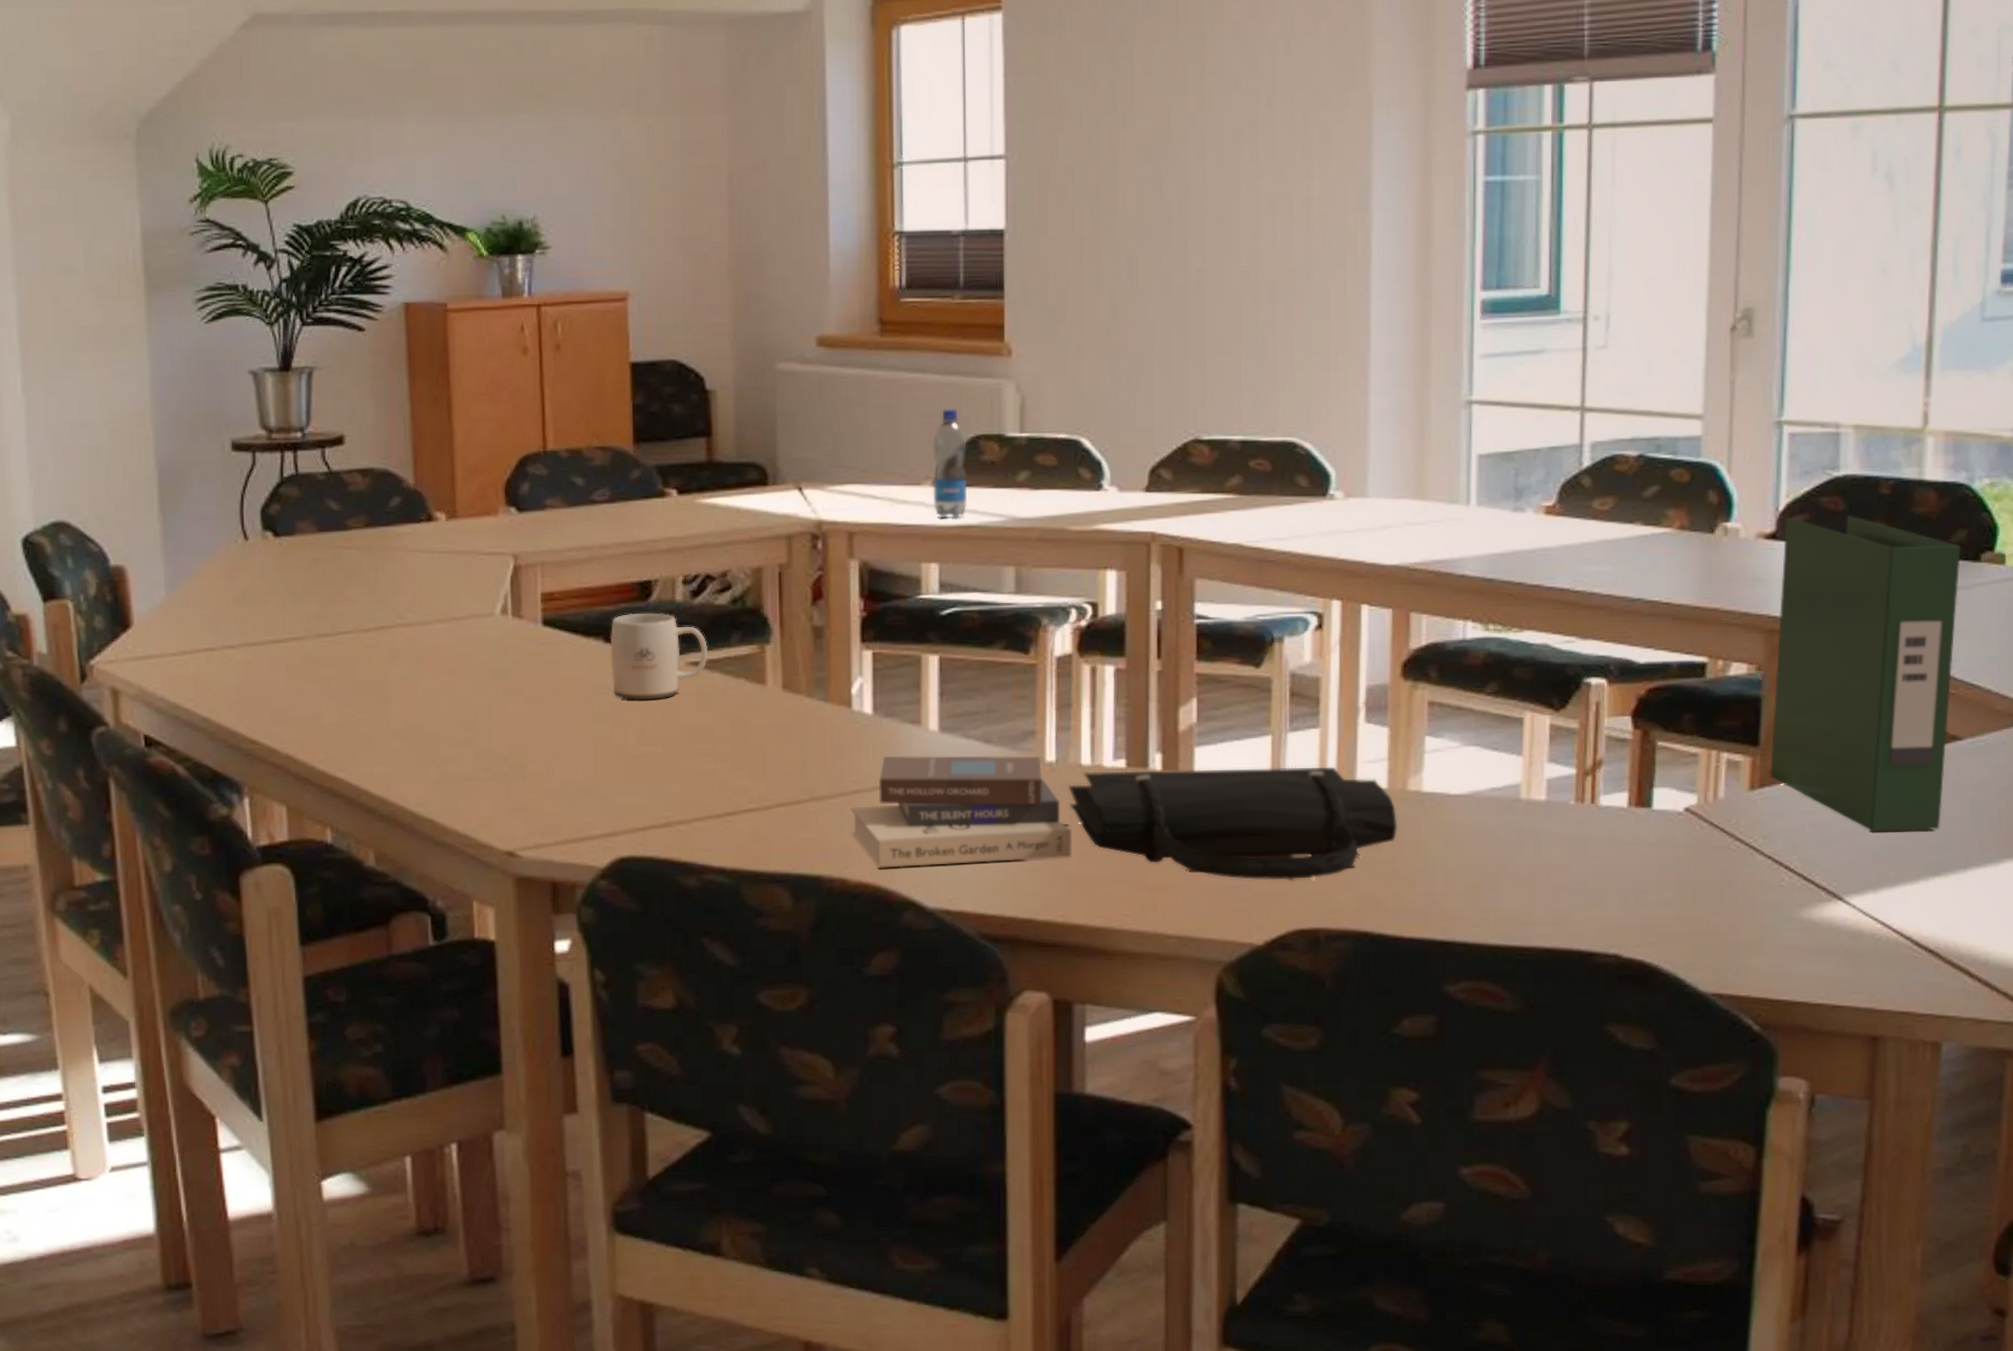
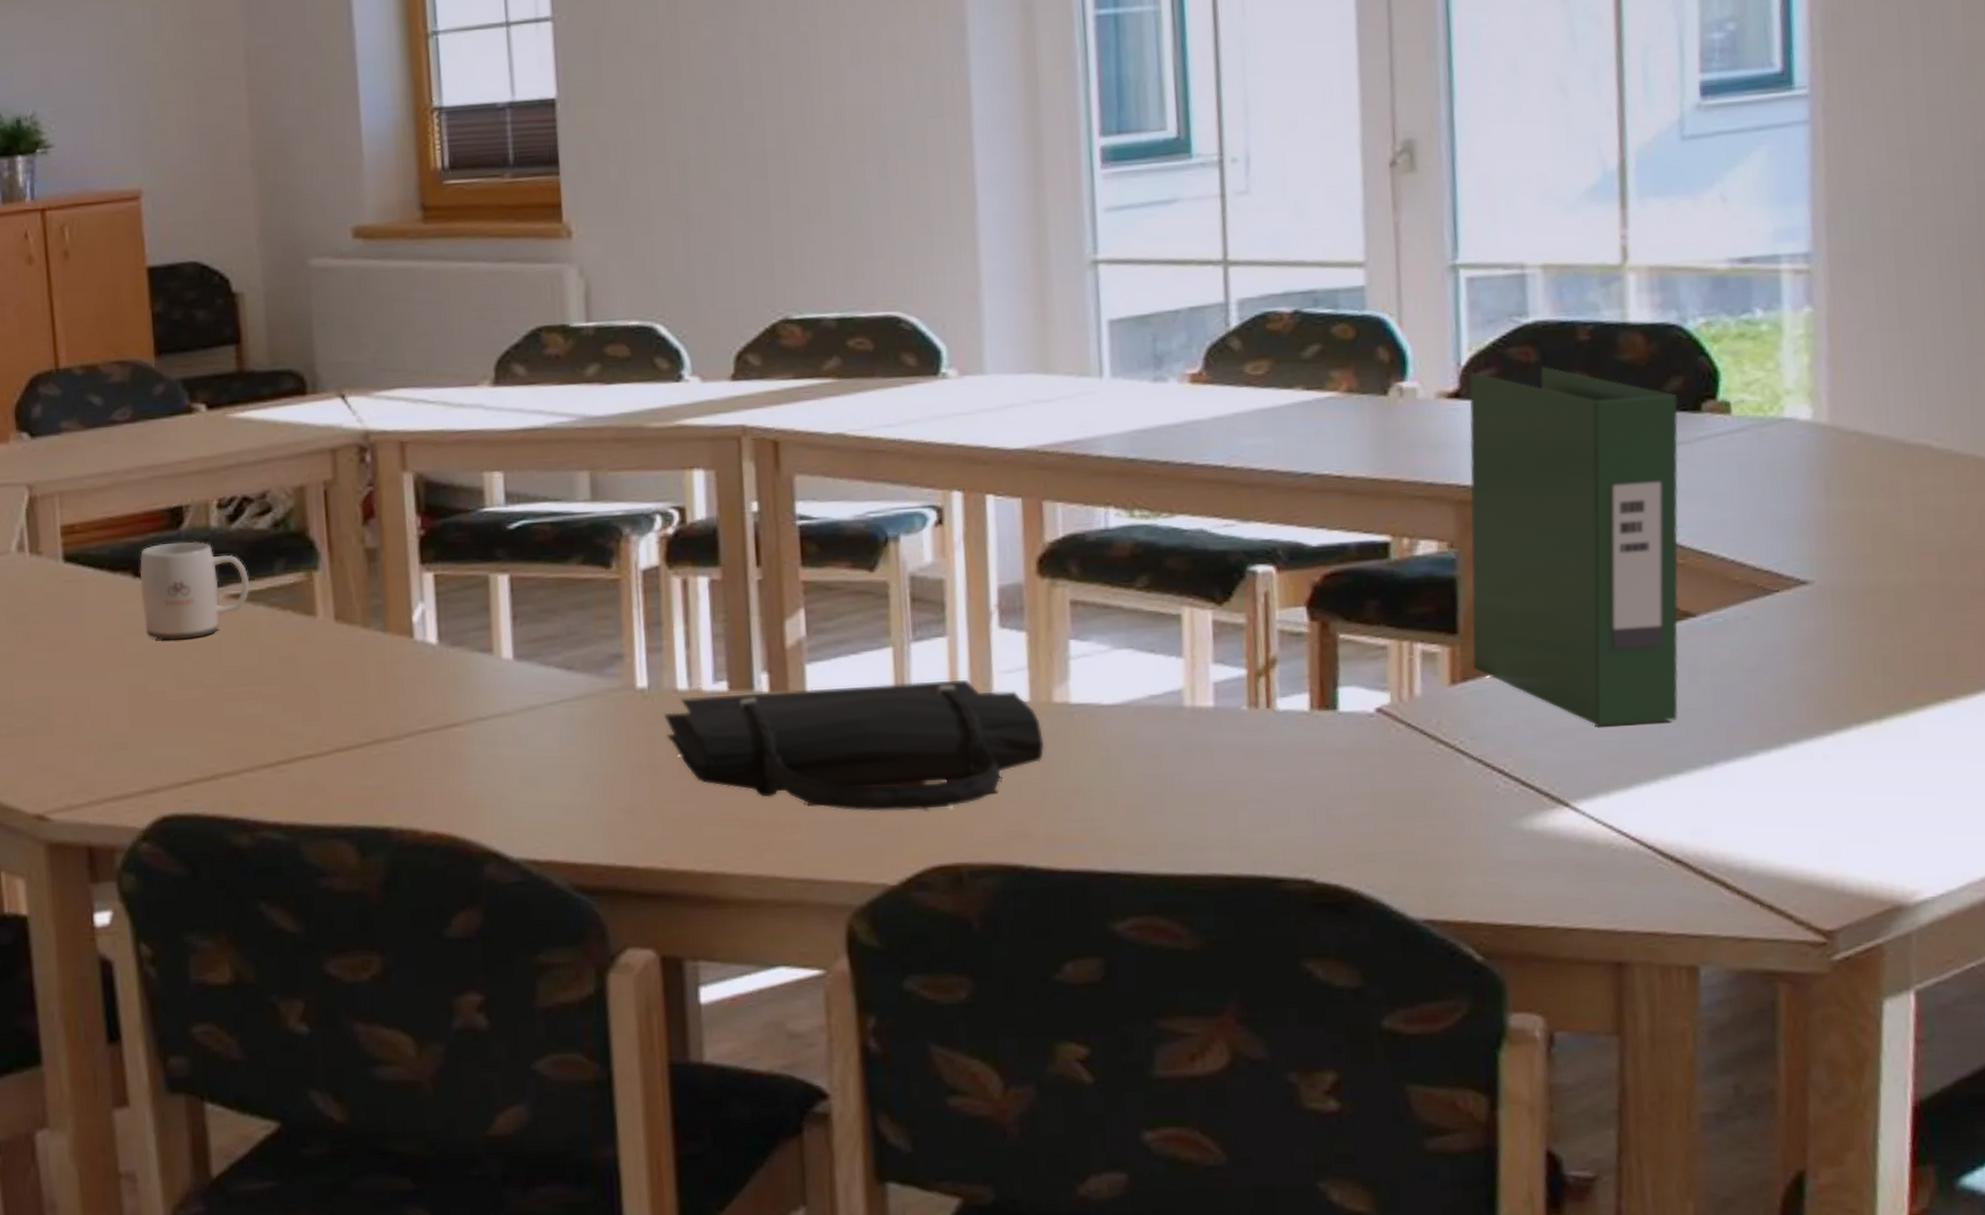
books: present [850,755,1072,868] -> none [418,682,672,816]
bottle: present [933,409,968,519] -> none [489,299,531,422]

